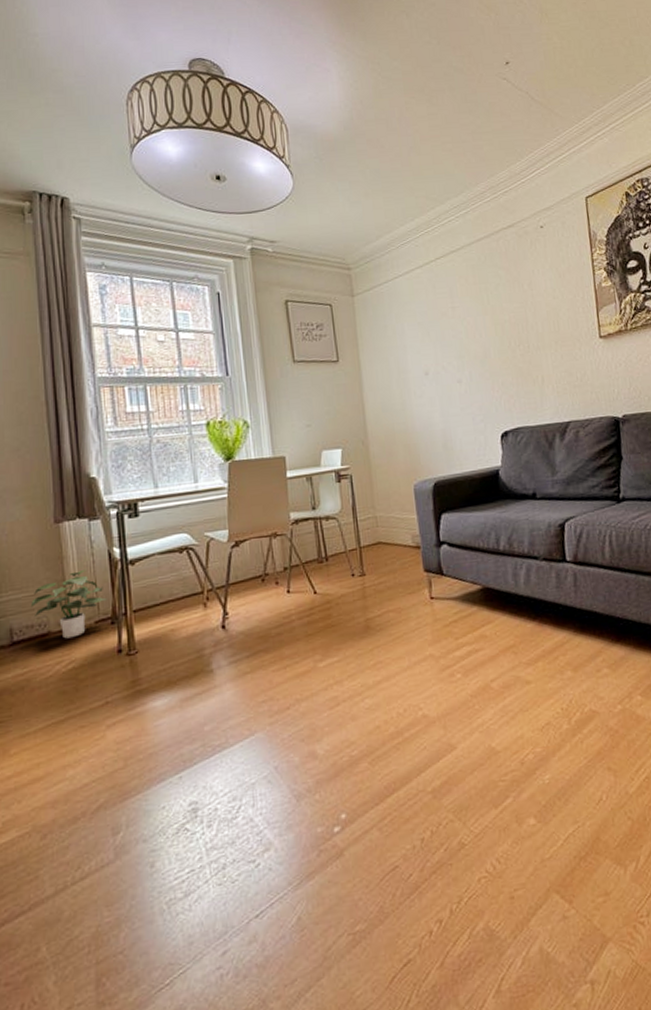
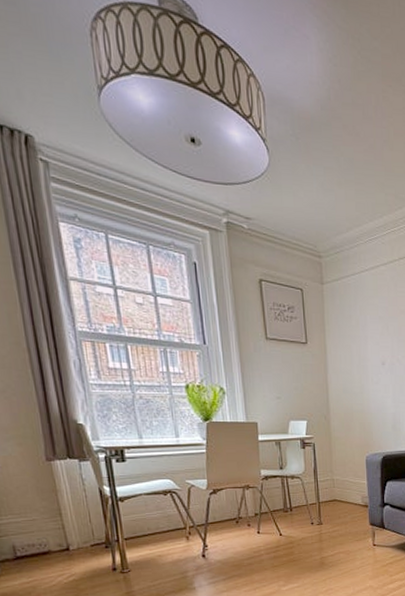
potted plant: present [30,569,108,639] -> none [29,502,102,557]

